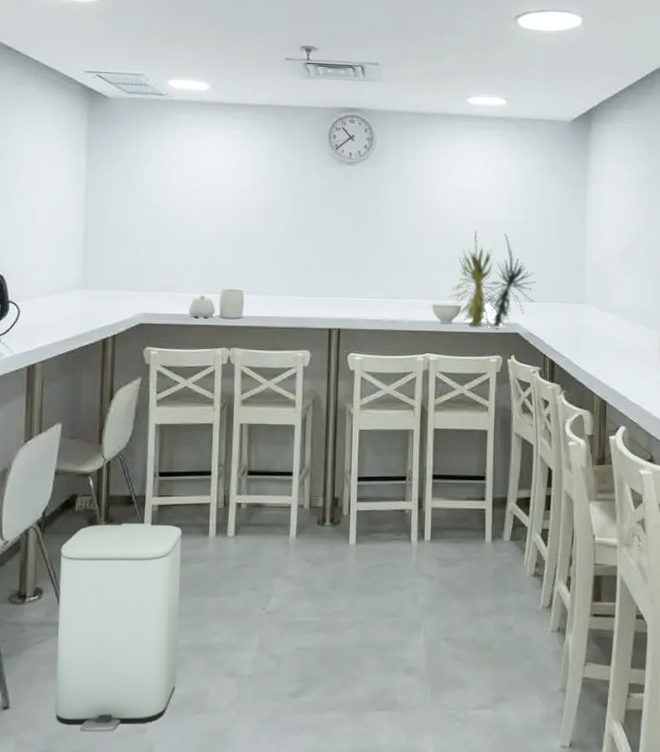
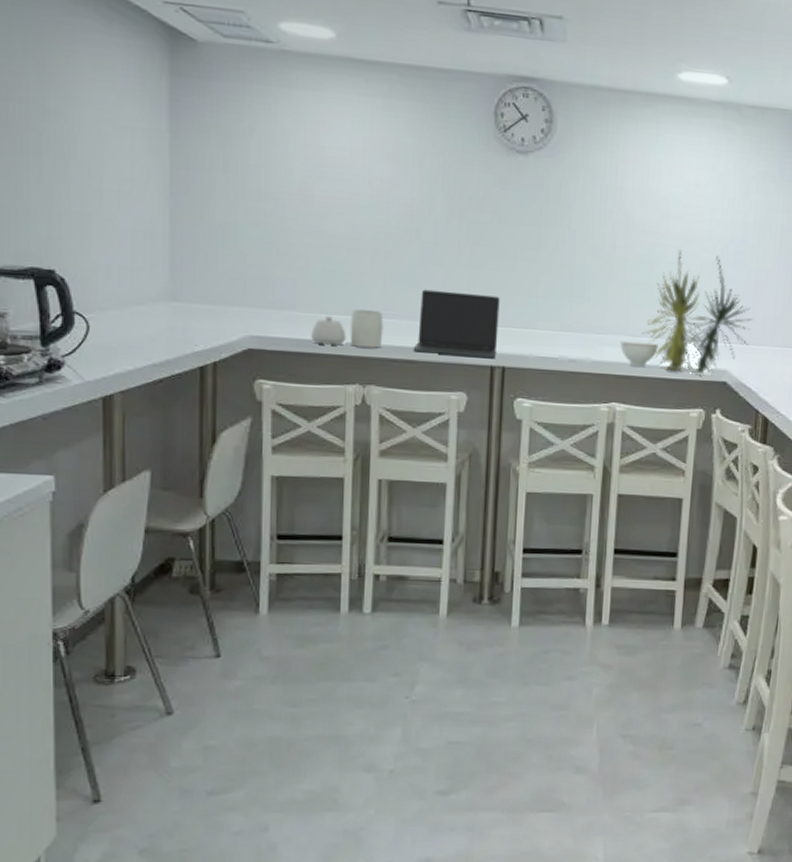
pedal bin: present [55,523,183,732] -> none [156,593,308,829]
laptop: none [268,271,335,323] -> present [413,289,500,359]

